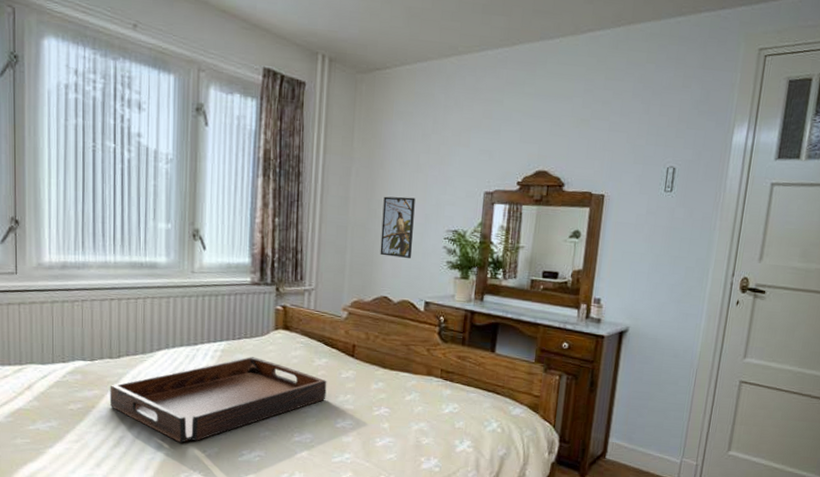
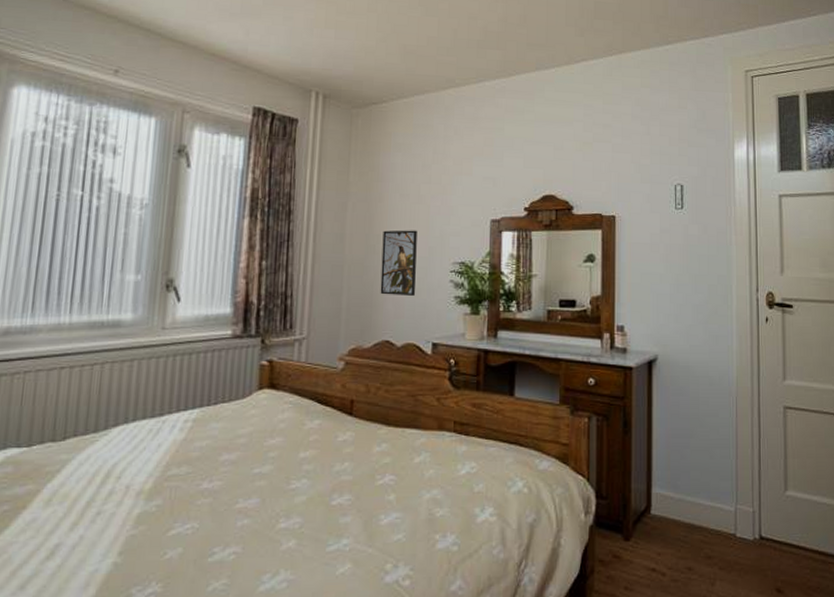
serving tray: present [109,357,327,443] -> none [46,425,320,546]

